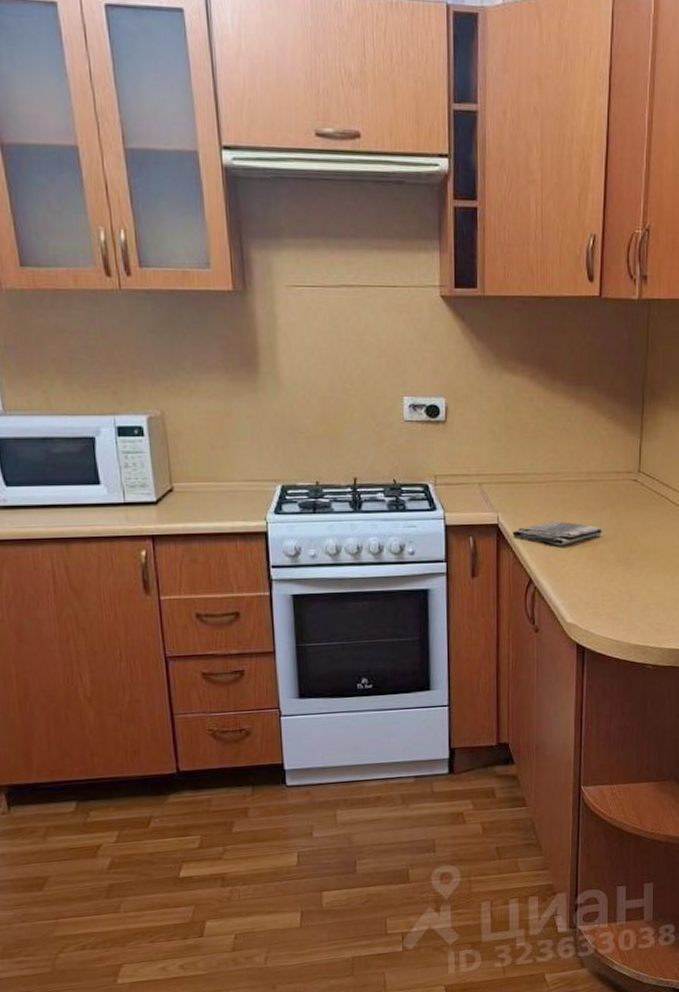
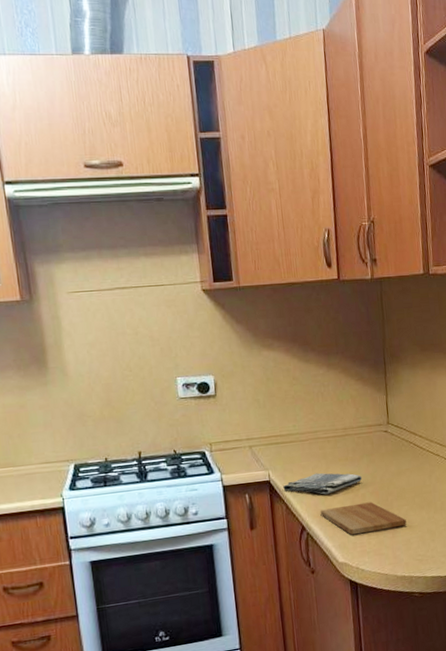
cutting board: none [551,559,647,594] -> present [320,502,407,535]

